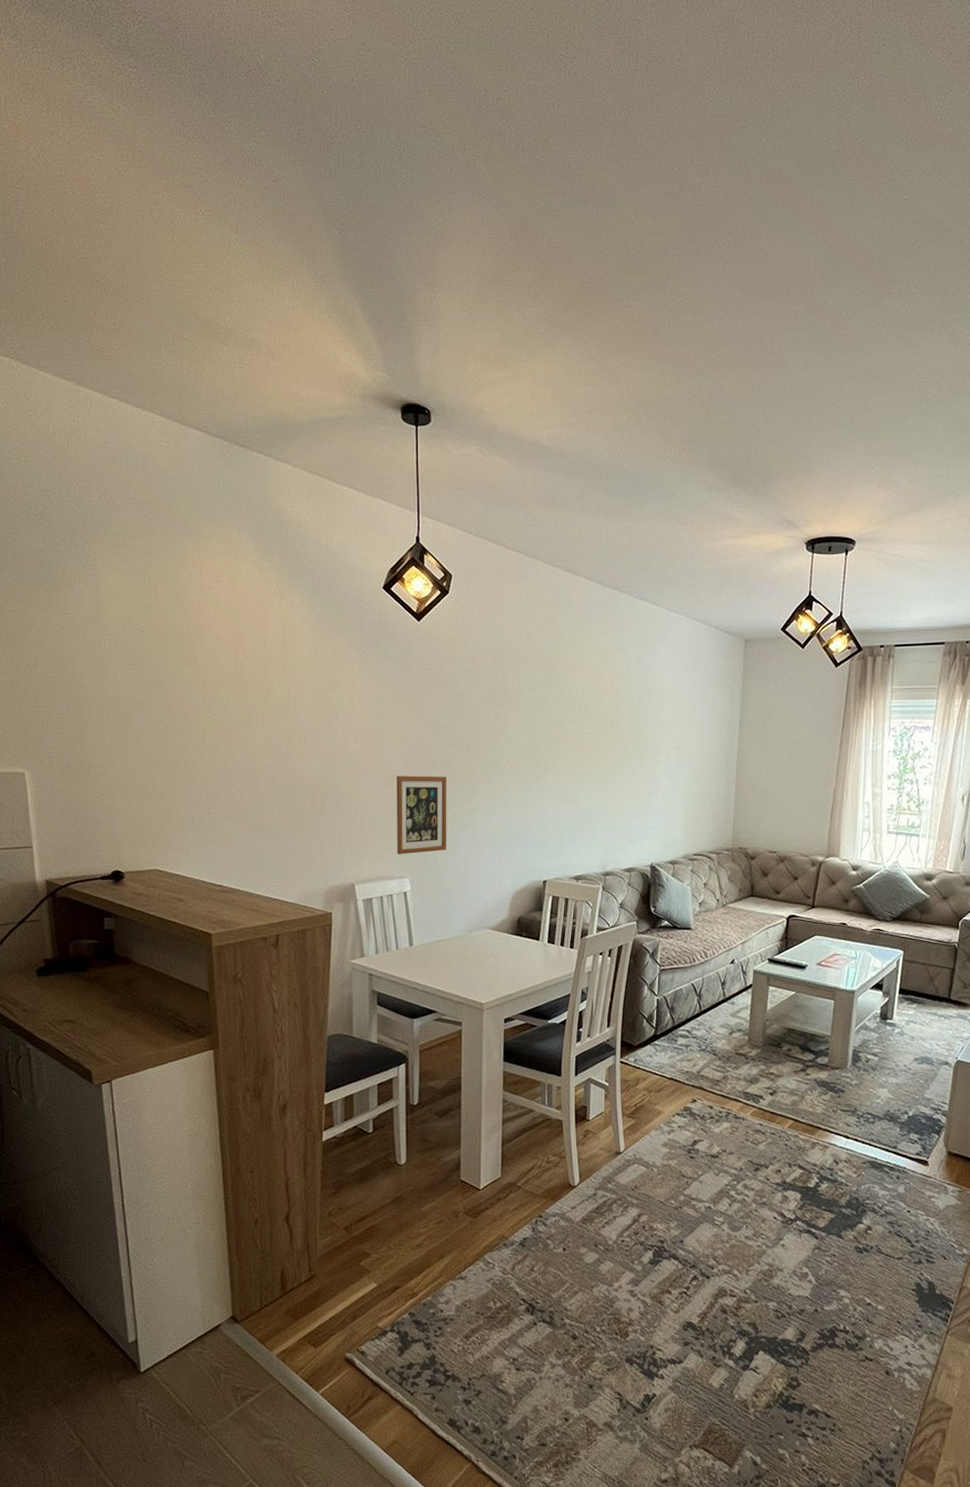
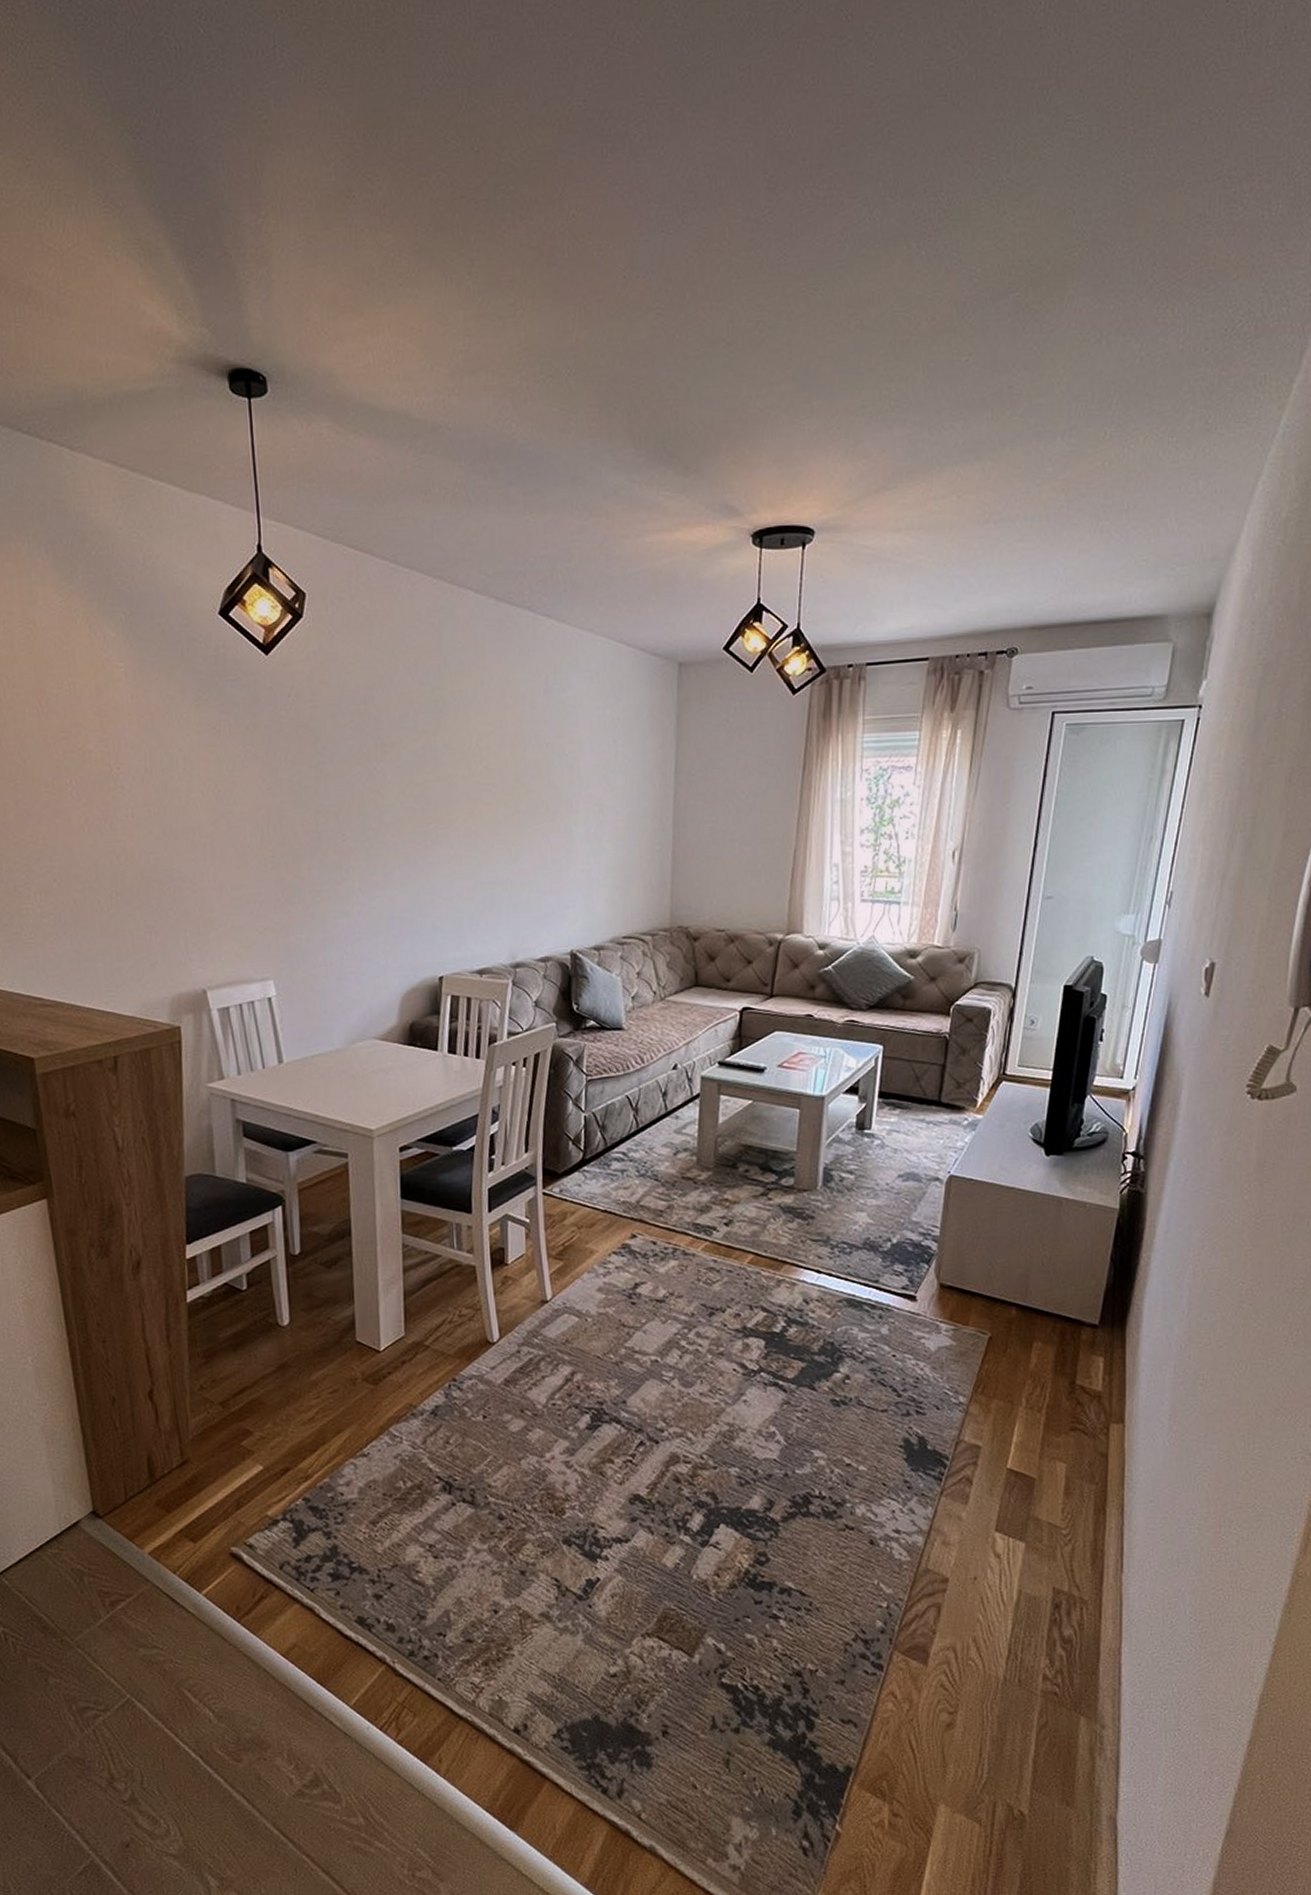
picture frame: present [396,776,447,855] -> none [250,851,318,952]

